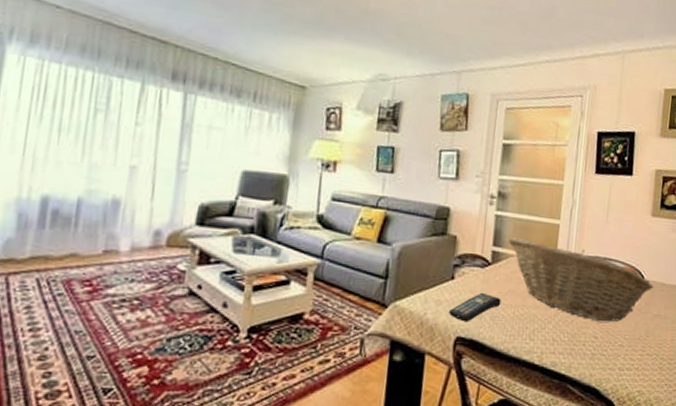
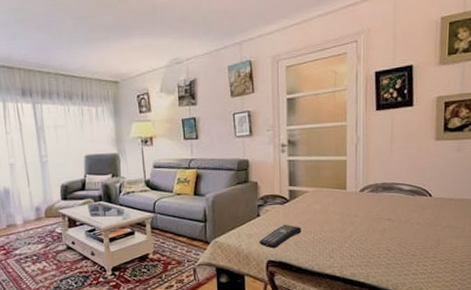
fruit basket: present [508,237,655,322] -> none [302,176,443,236]

